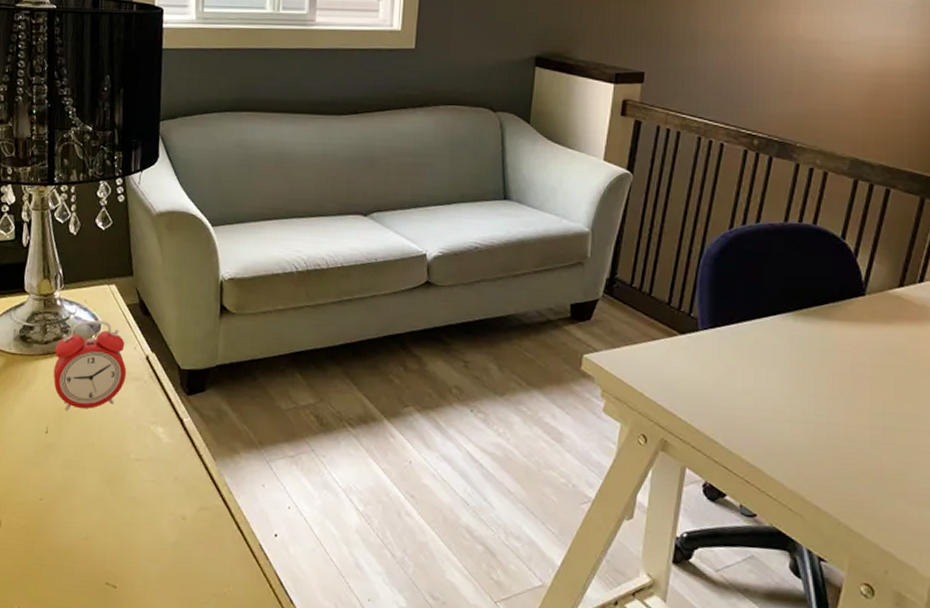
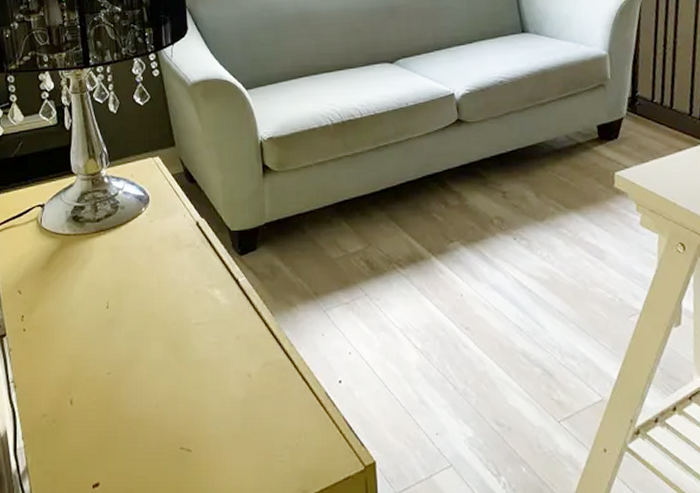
alarm clock: present [53,320,127,411] -> none [107,193,179,284]

